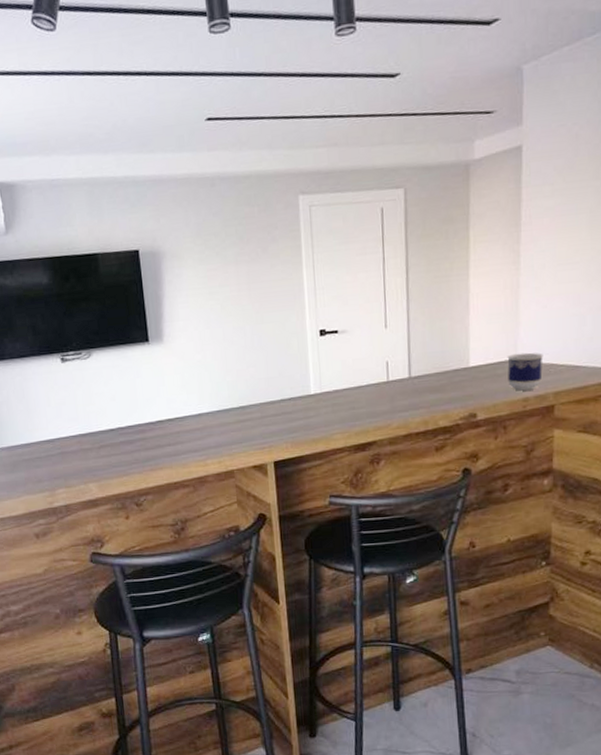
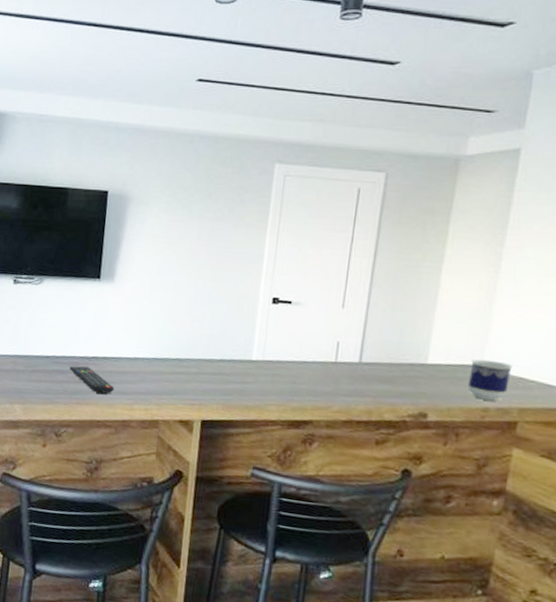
remote control: none [135,431,185,457] -> present [69,366,115,395]

